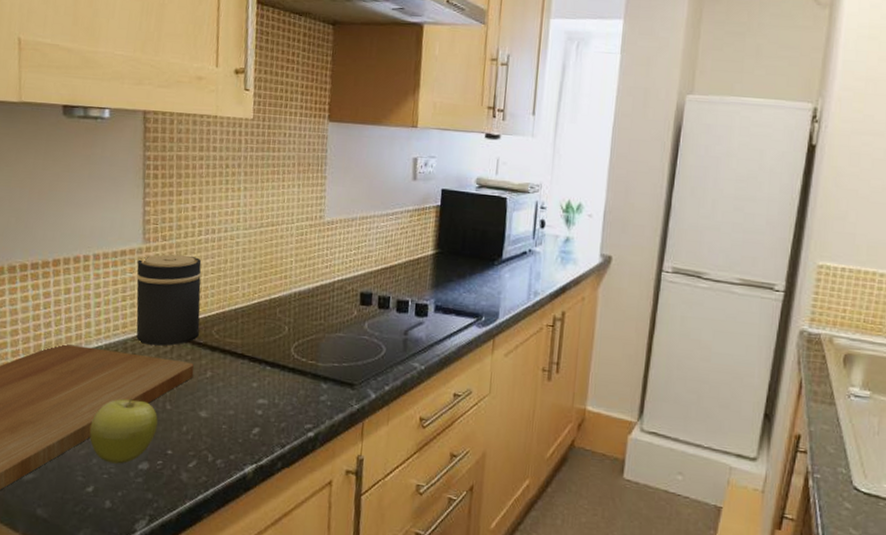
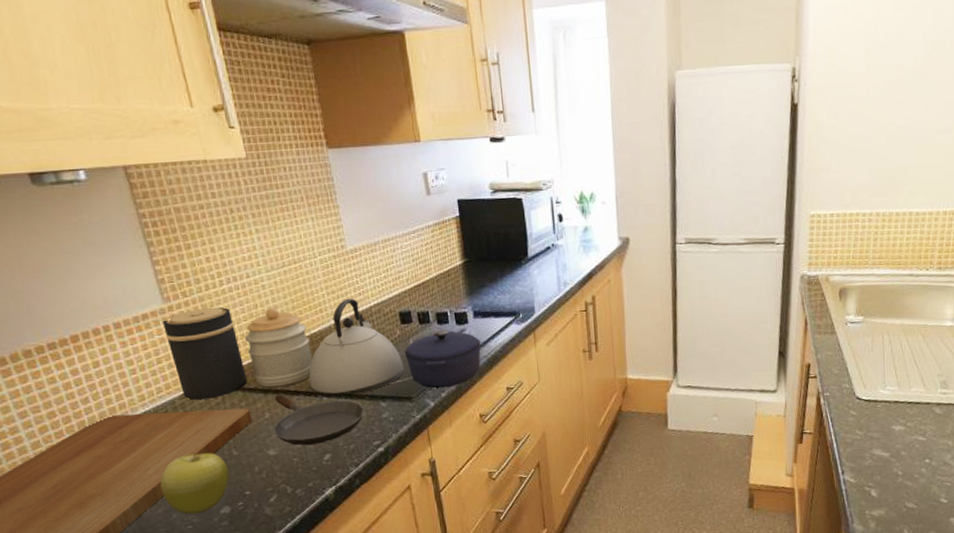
jar: none [206,265,268,348] -> present [245,307,313,389]
frying pan: none [210,354,304,415] -> present [273,394,365,446]
kettle: none [255,269,354,370] -> present [308,298,405,396]
cooking pot: none [356,318,436,382] -> present [404,330,481,389]

